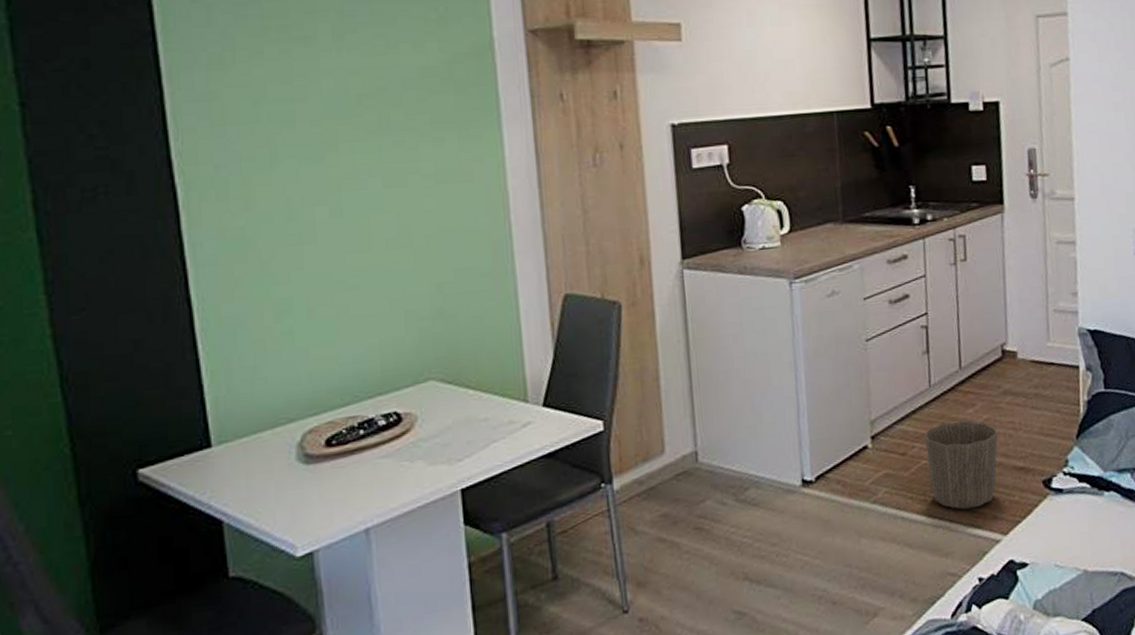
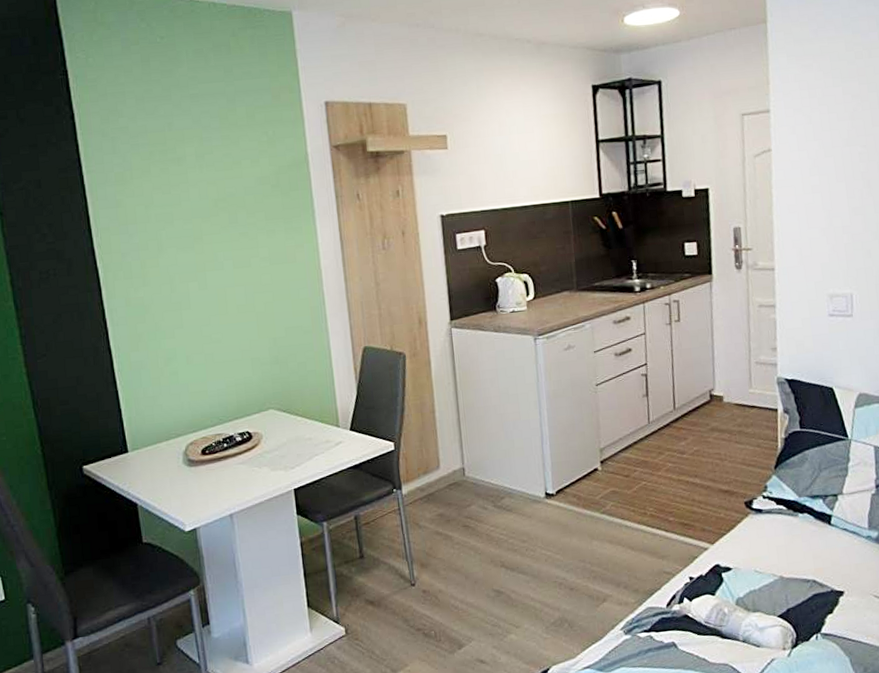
waste basket: present [924,420,998,510] -> none [644,450,707,523]

